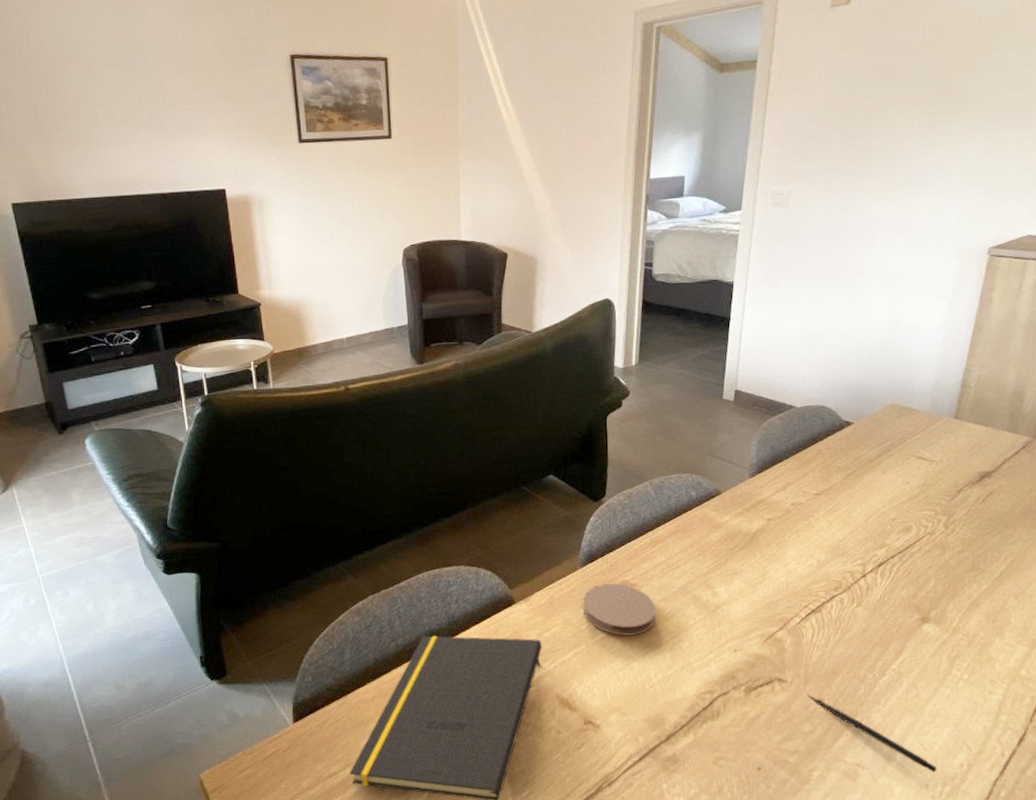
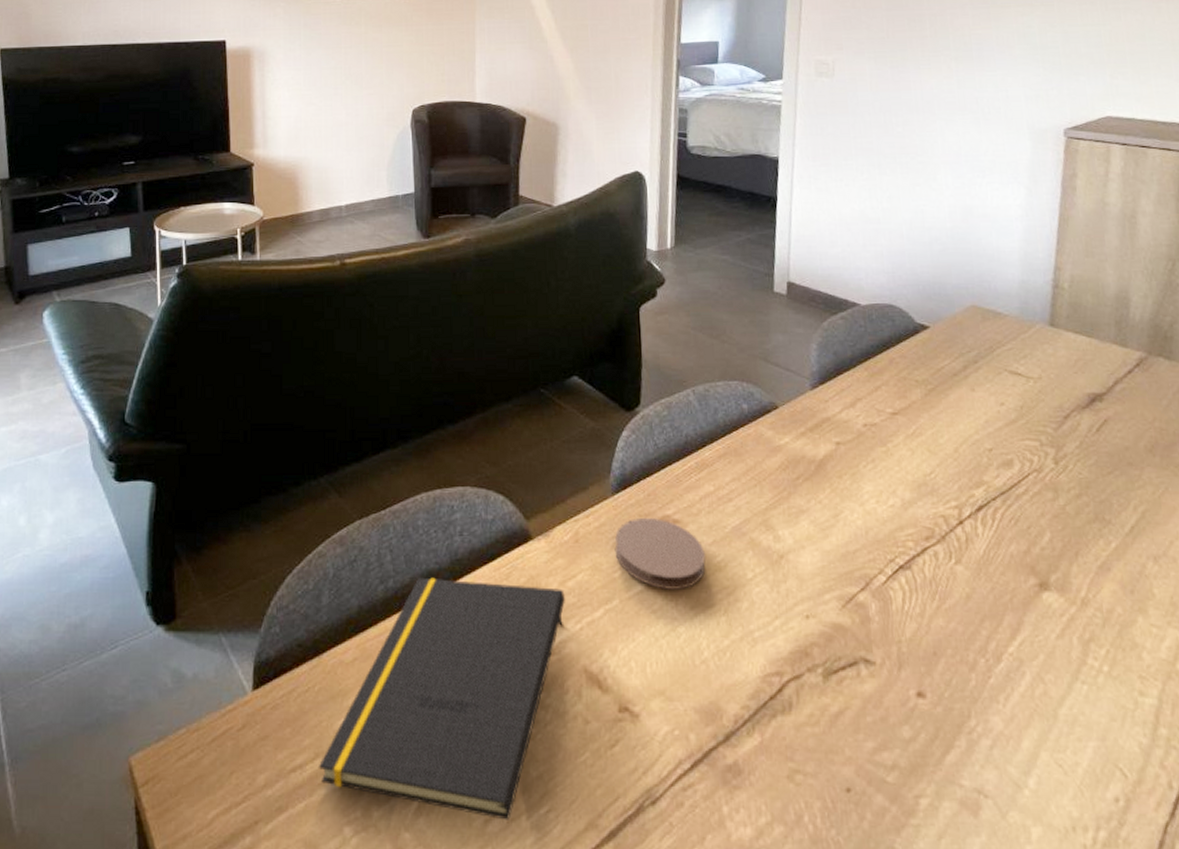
pen: present [807,694,937,773] -> none [903,683,1085,809]

